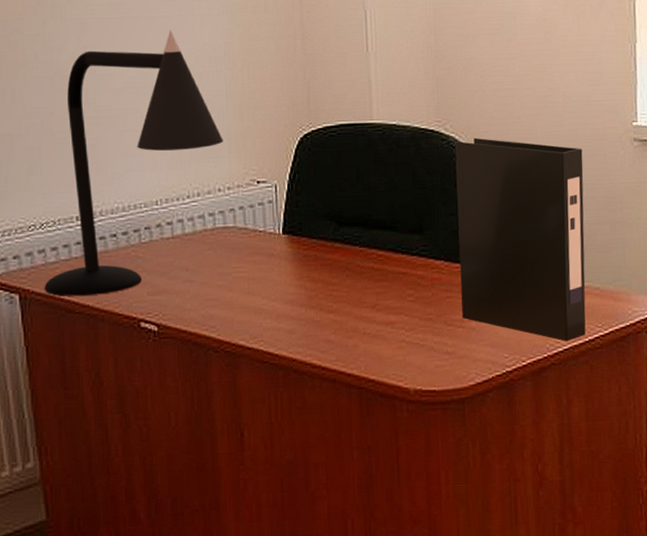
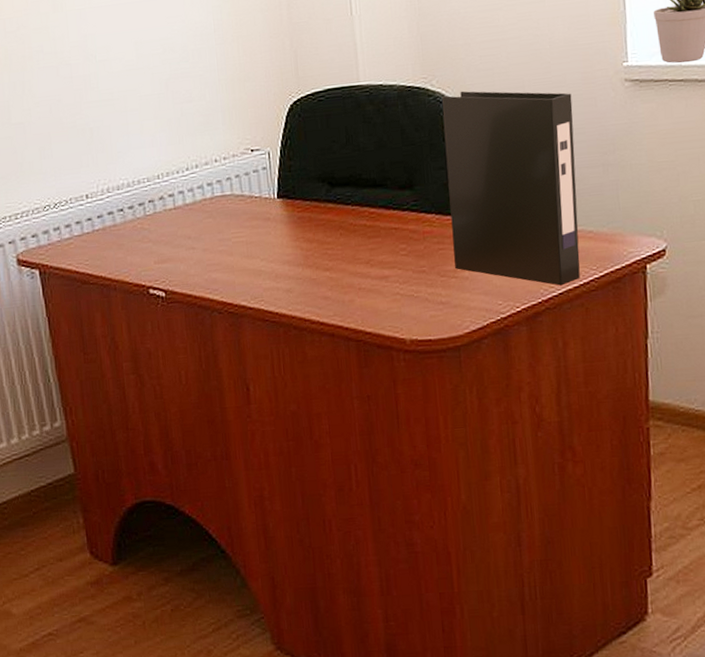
desk lamp: present [44,30,223,296] -> none [61,12,218,269]

